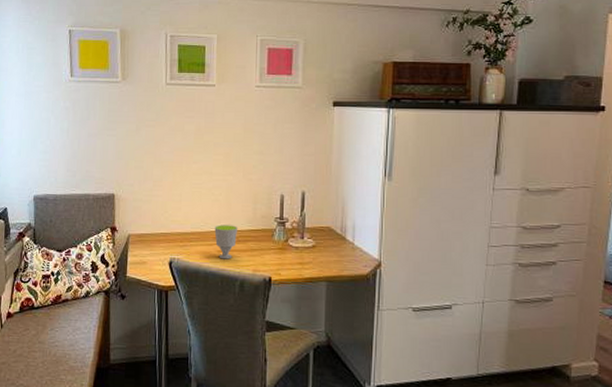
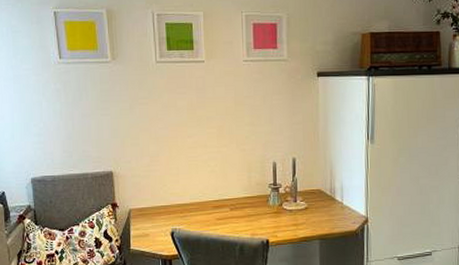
cup: present [214,224,238,259] -> none [212,193,235,226]

